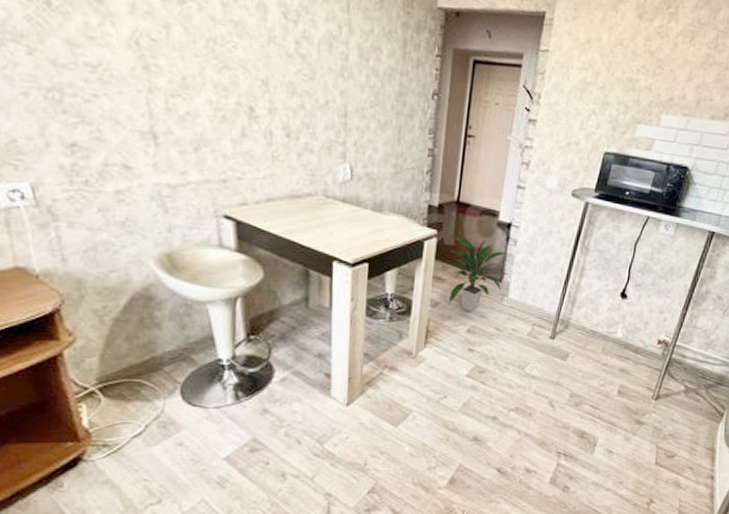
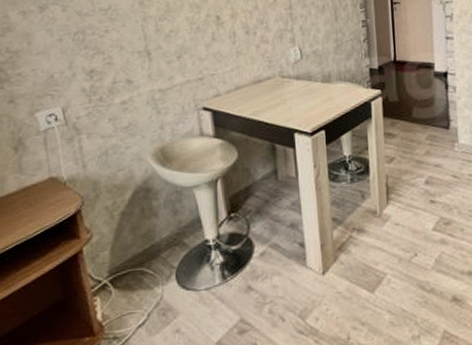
indoor plant: present [449,237,507,312] -> none [395,90,451,163]

